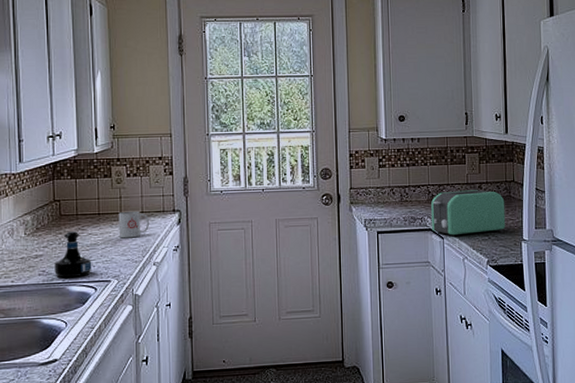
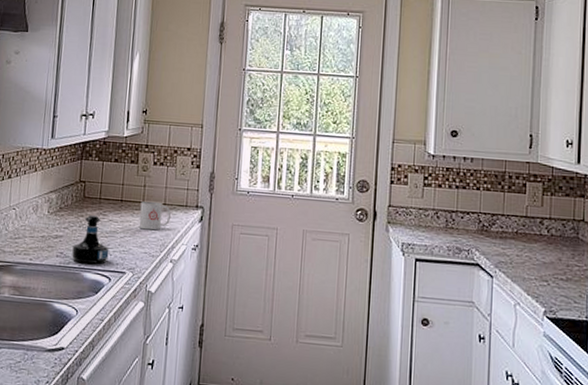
toaster: present [431,190,506,236] -> none [480,223,571,278]

